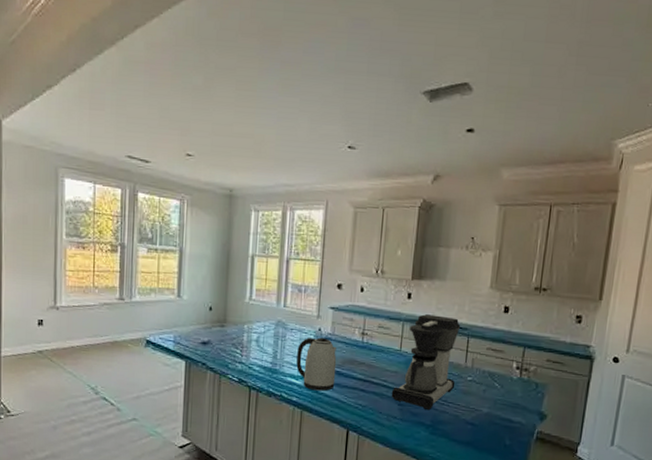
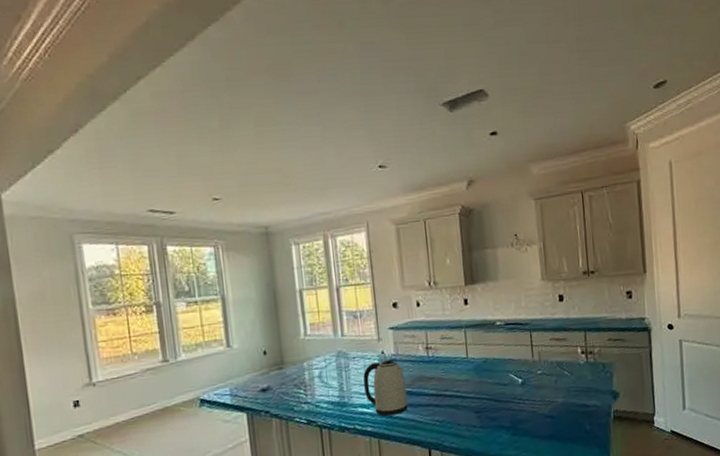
coffee maker: present [391,314,461,411] -> none [466,315,527,413]

